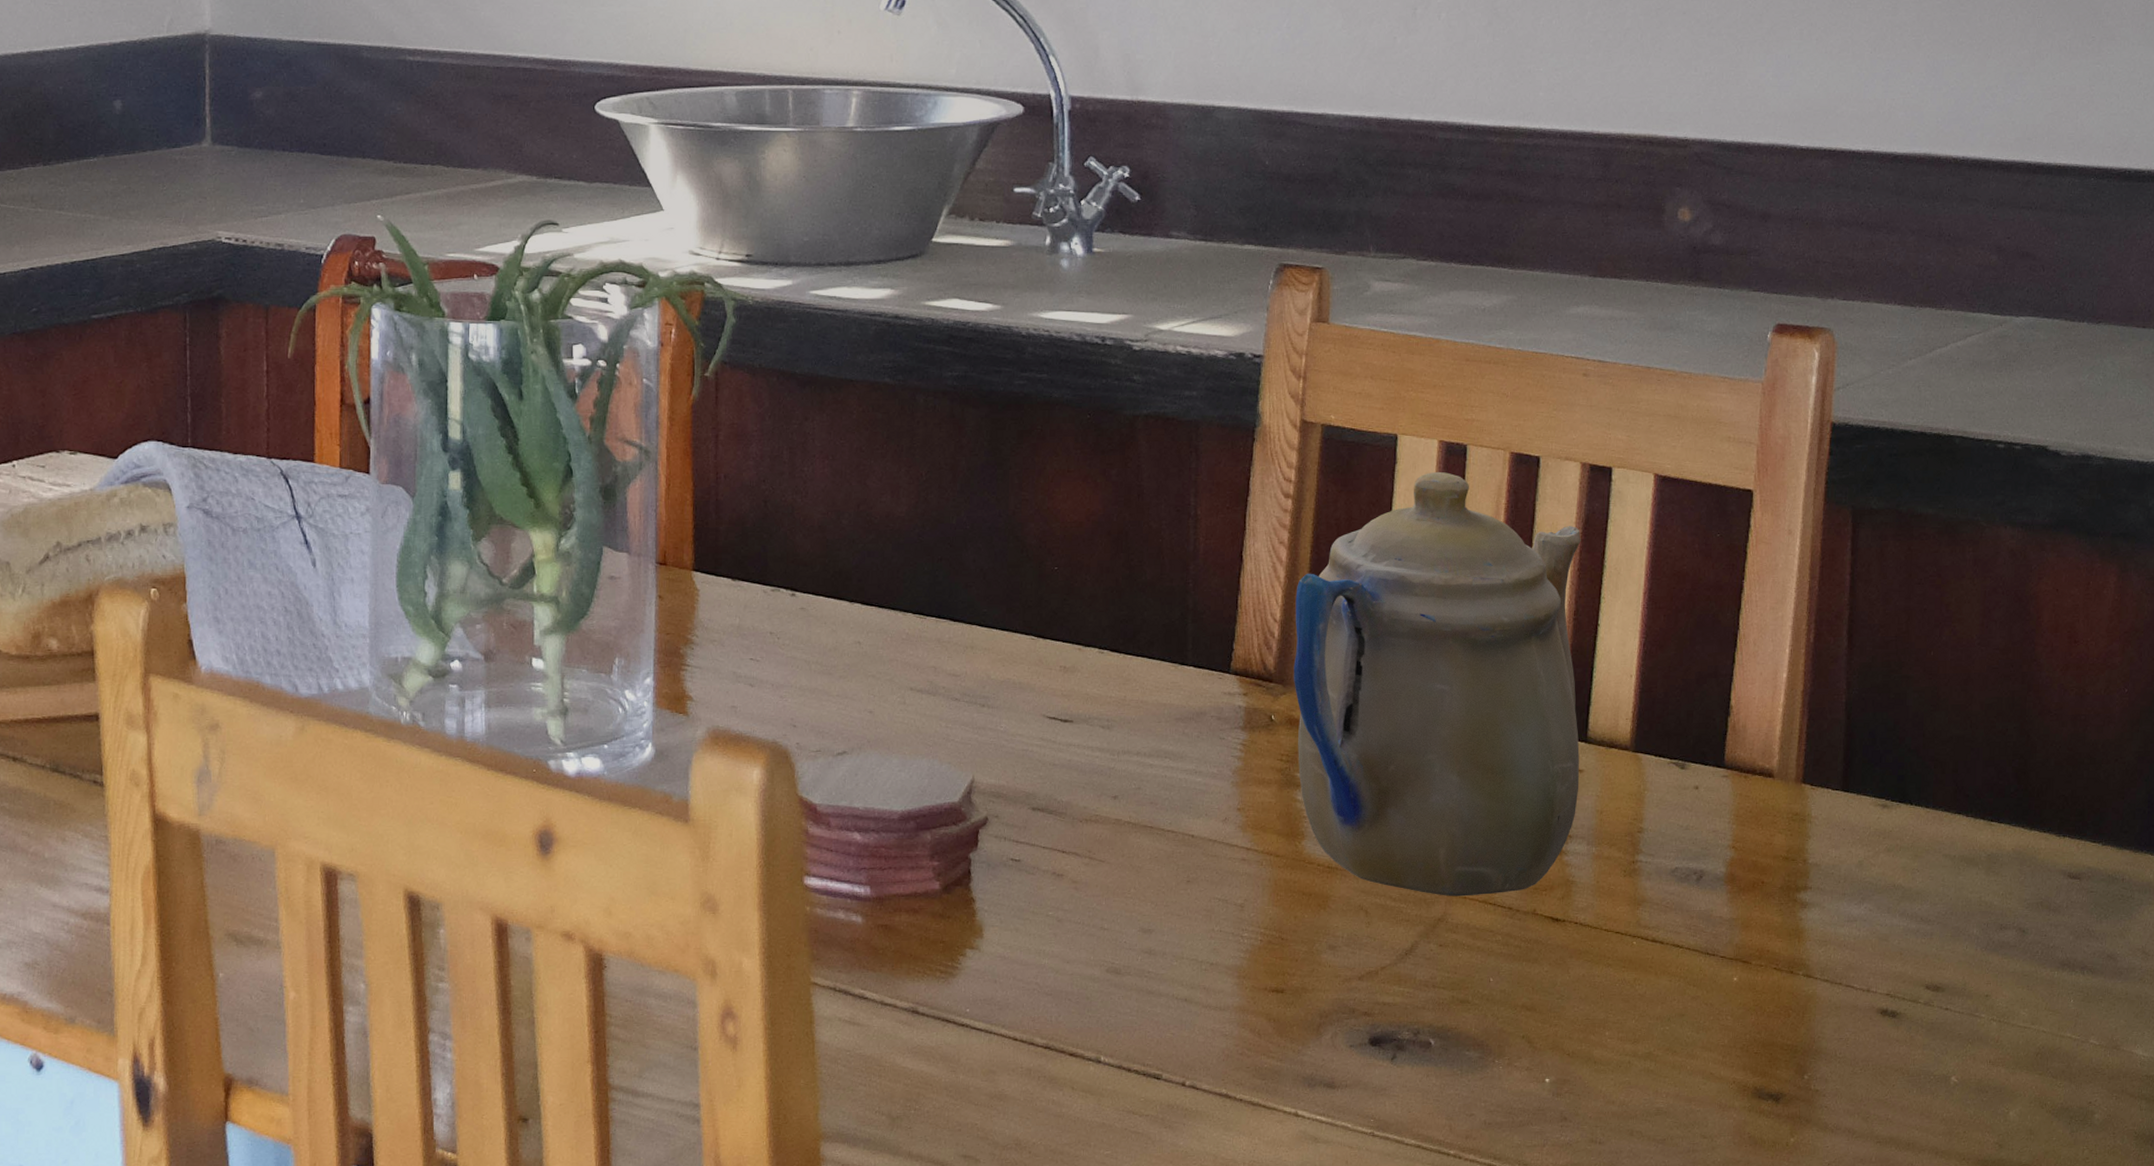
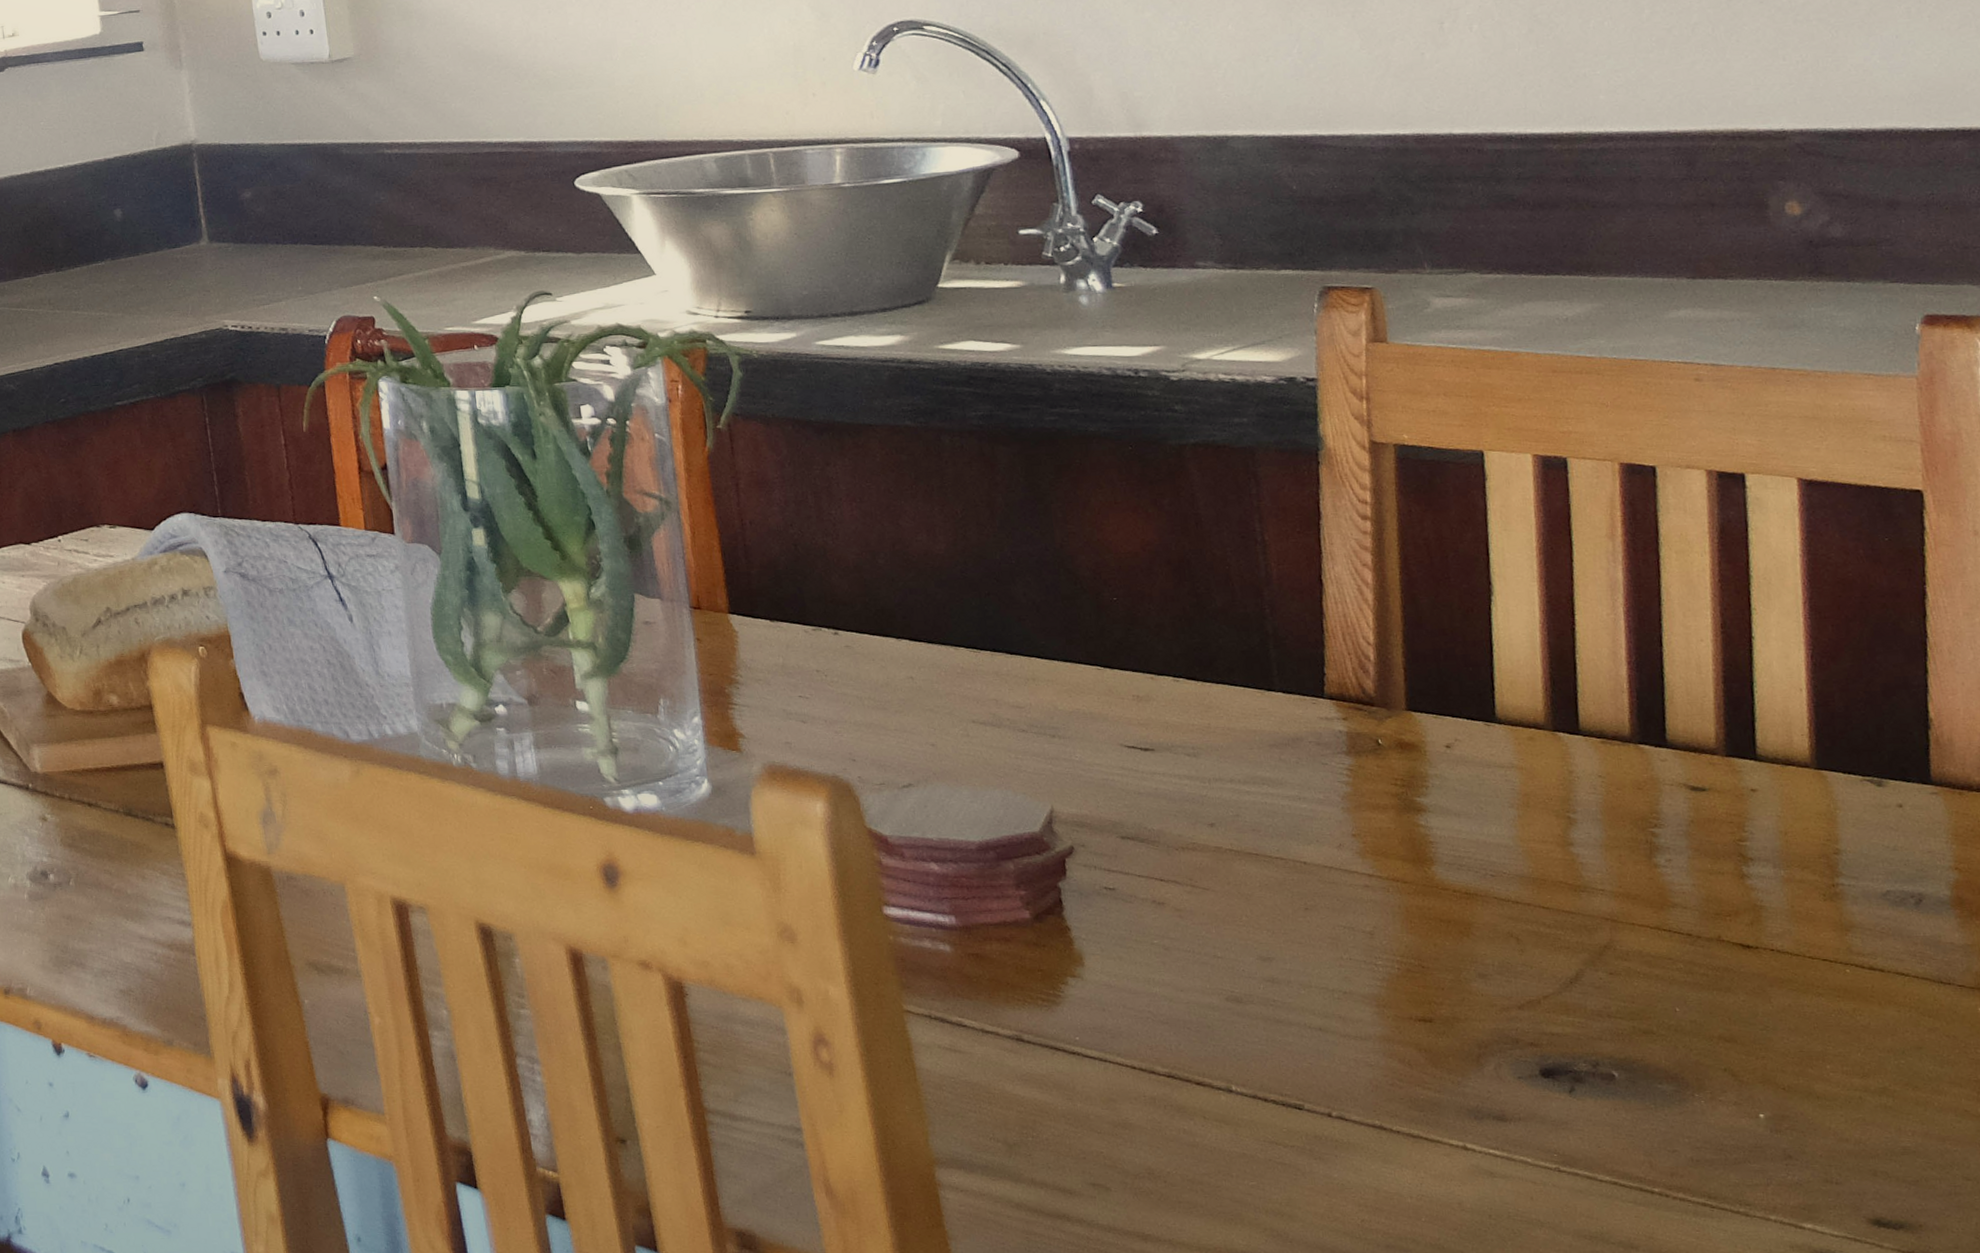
teapot: present [1293,471,1581,897] -> none [1388,486,1755,923]

